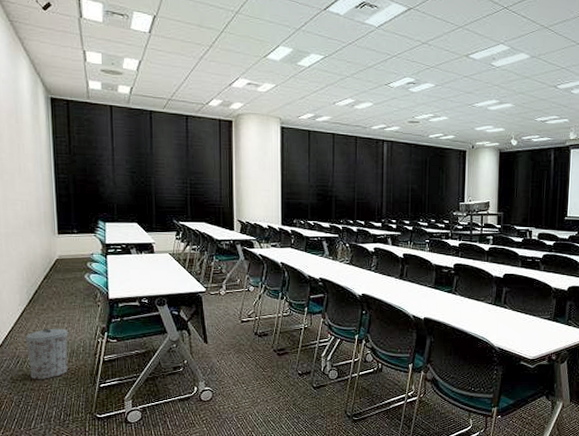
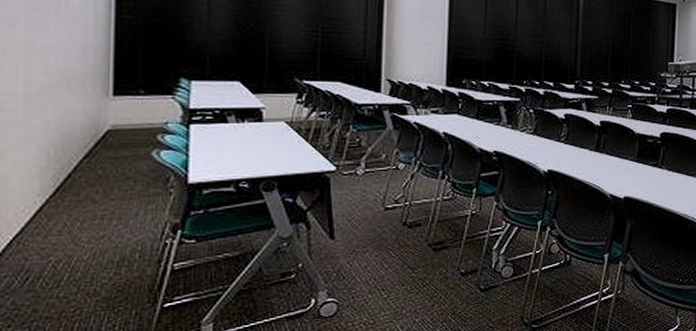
trash can: present [25,328,68,380] -> none [44,227,118,304]

